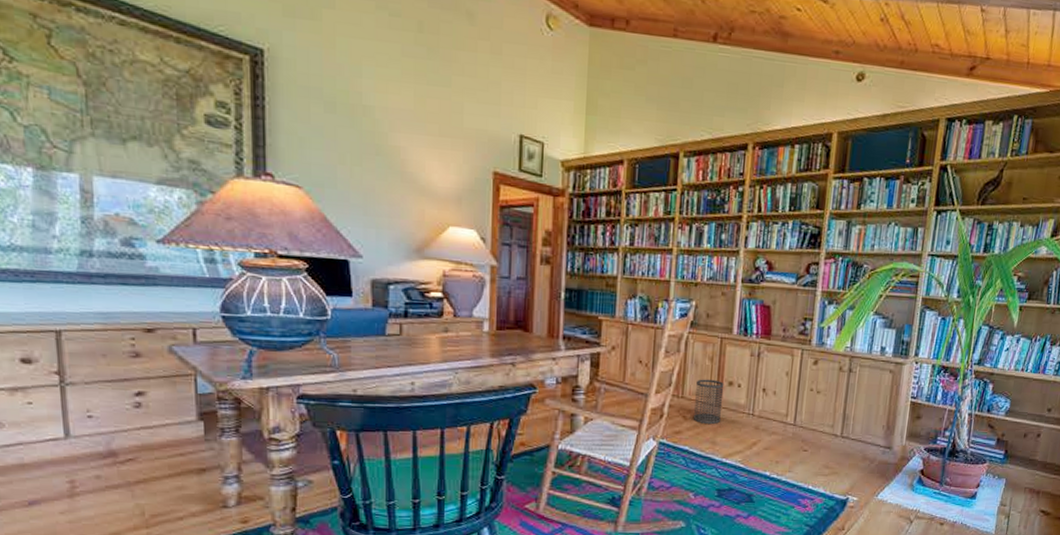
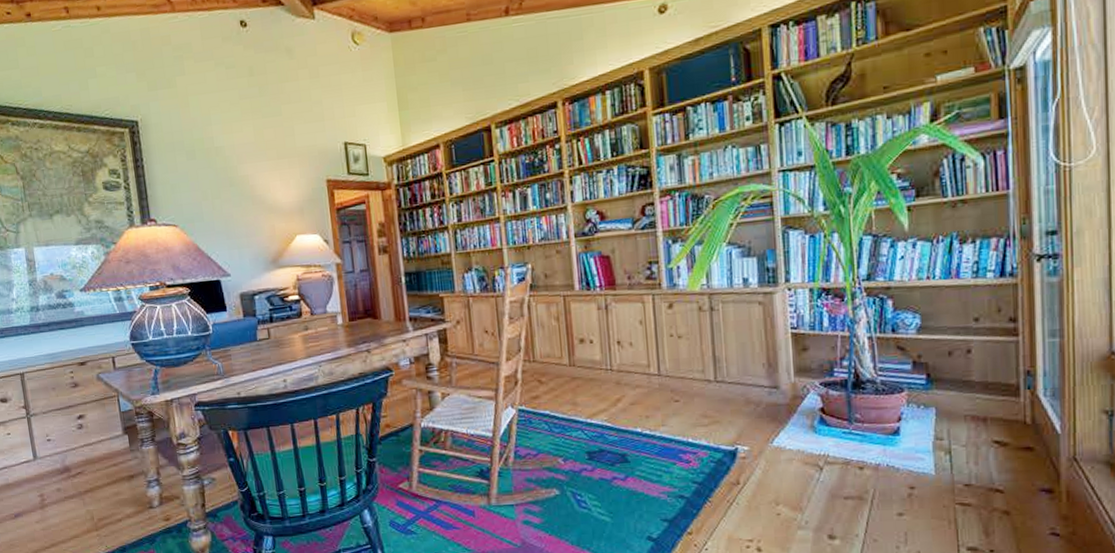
wastebasket: present [693,379,724,425] -> none [546,339,578,386]

